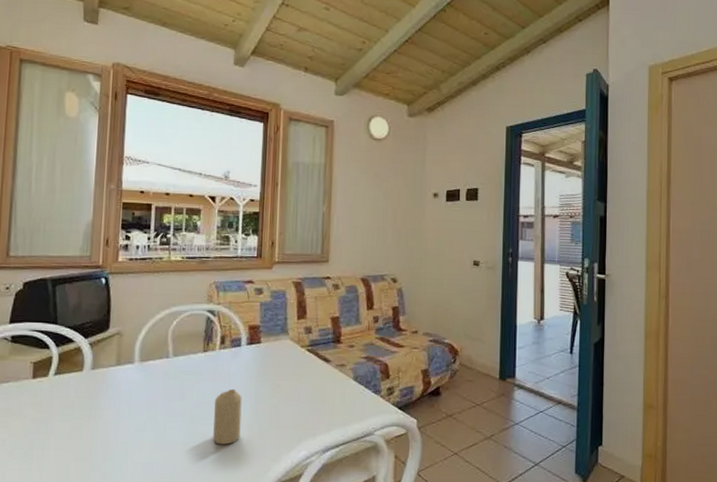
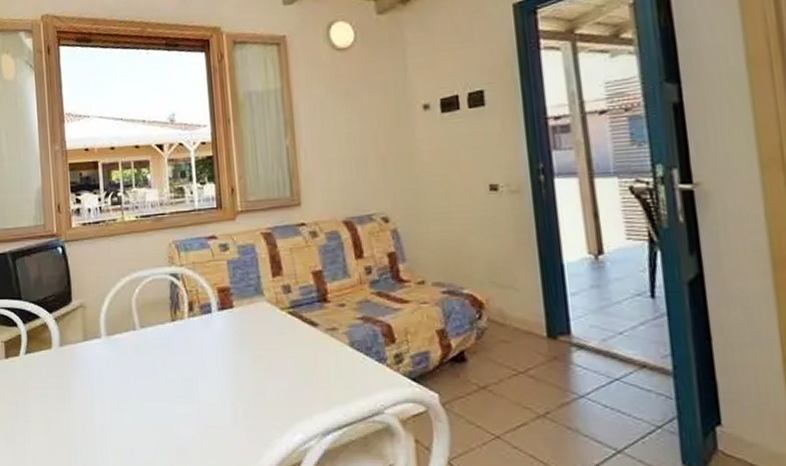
candle: present [213,388,242,445] -> none [191,362,224,427]

